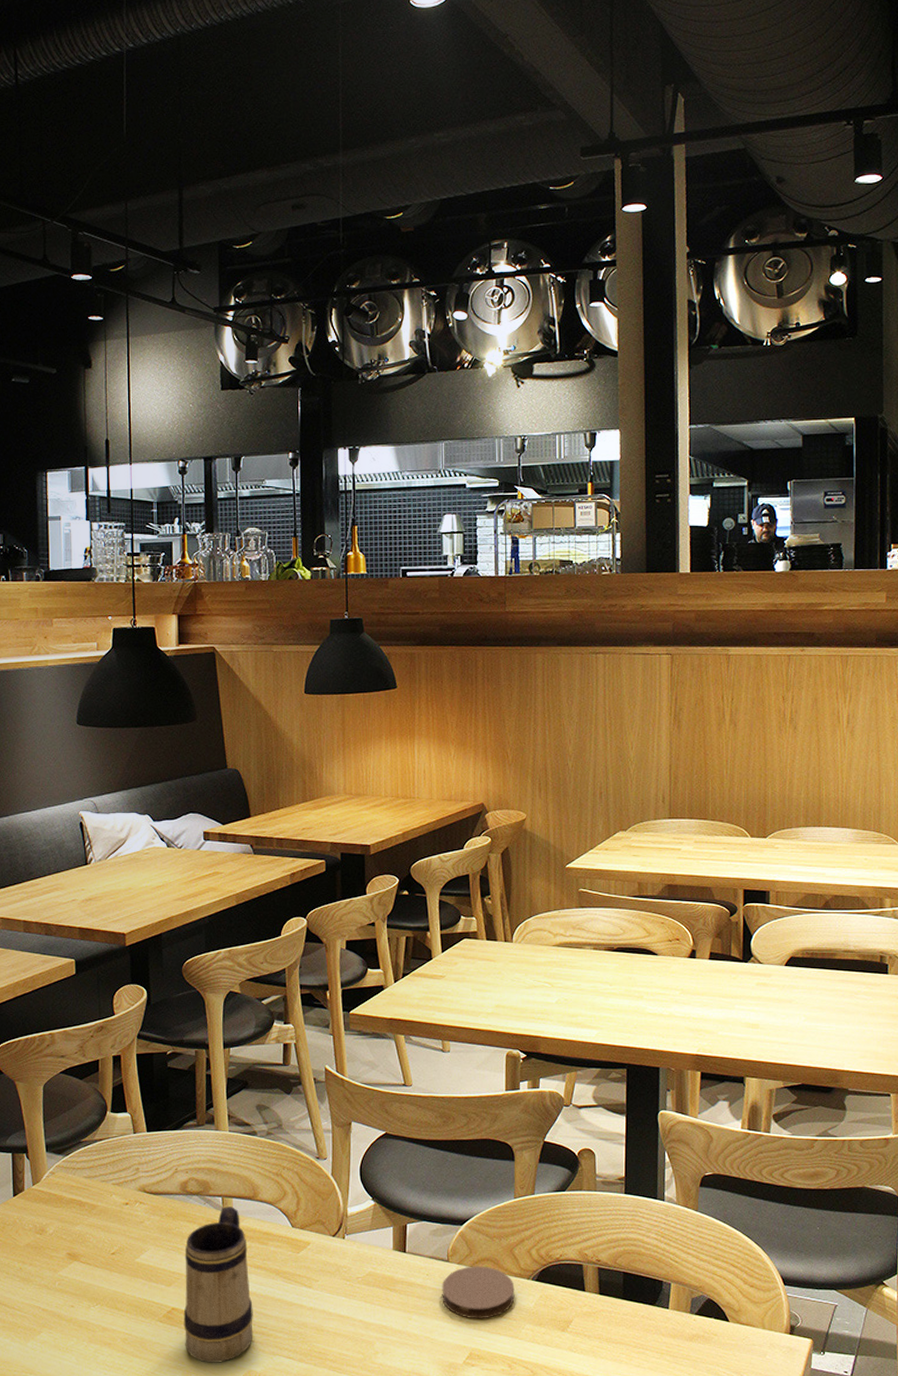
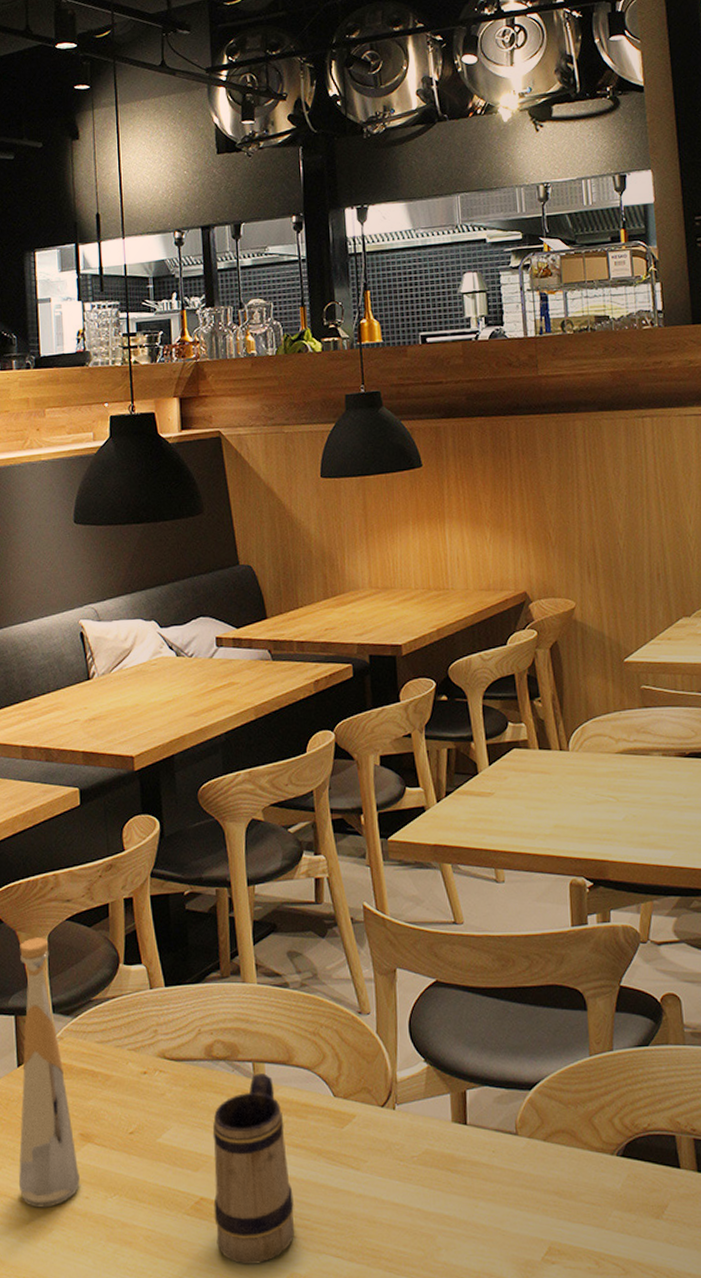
bottle: none [12,1087,66,1314] -> present [18,937,80,1208]
coaster: present [442,1266,515,1319] -> none [511,1139,598,1205]

